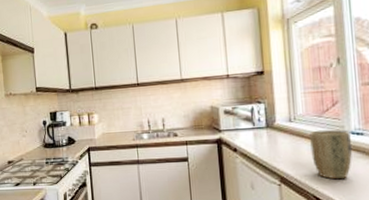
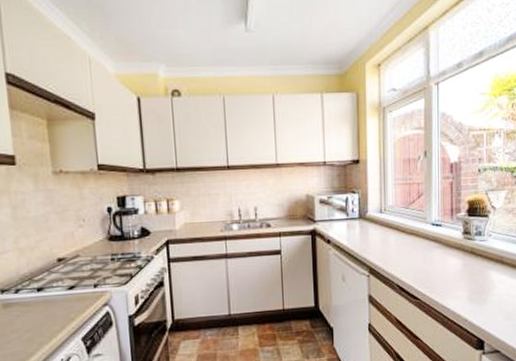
plant pot: present [310,129,353,180] -> none [397,220,432,269]

